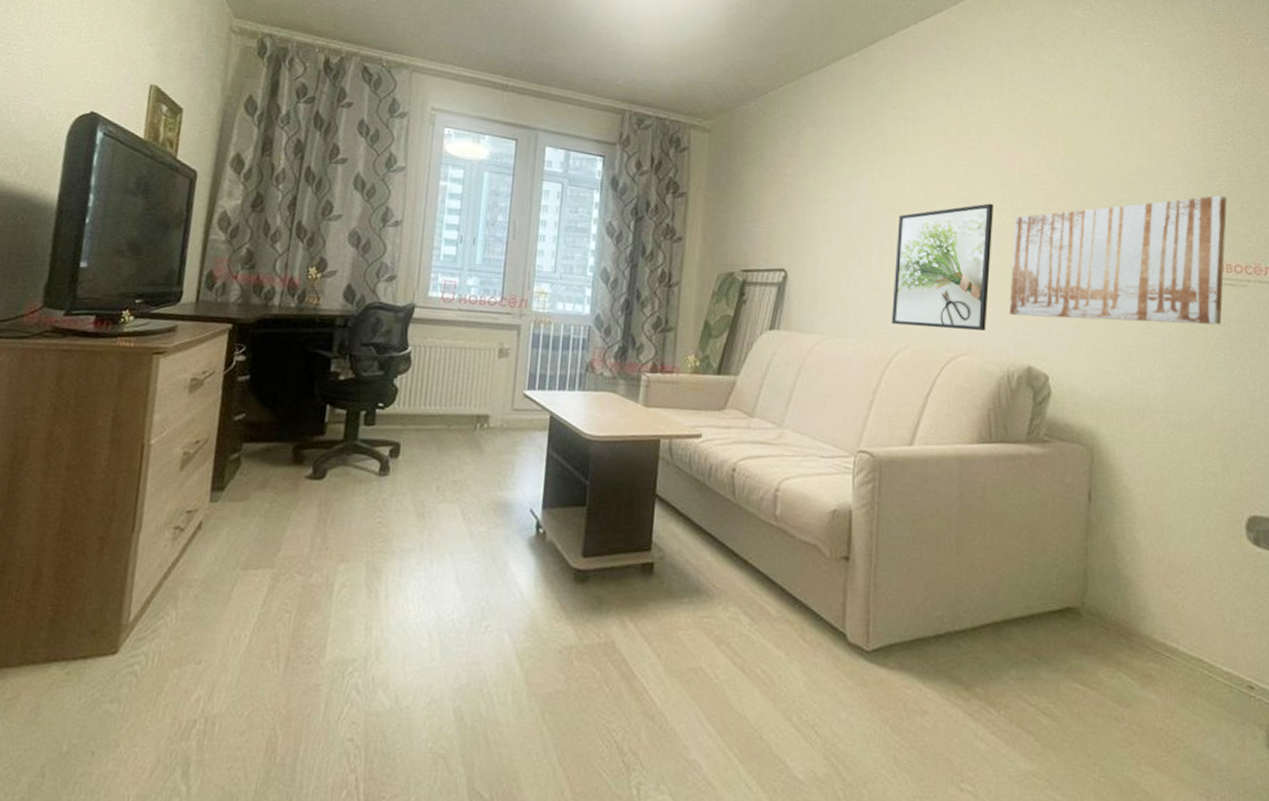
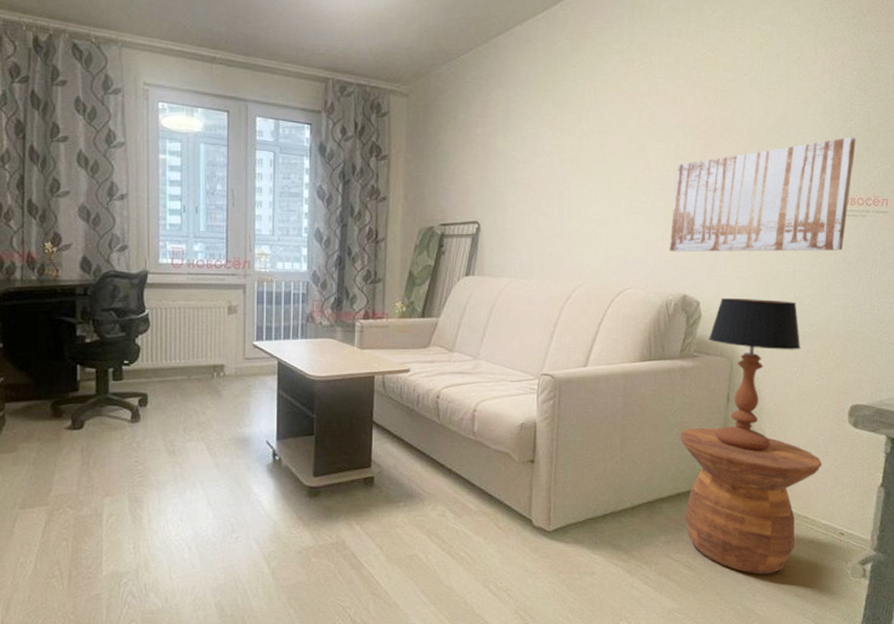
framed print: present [892,203,993,331] -> none [570,153,659,267]
side table: none [1031,530,1218,735] -> present [680,427,823,574]
table lamp: none [1062,373,1179,567] -> present [709,298,801,450]

